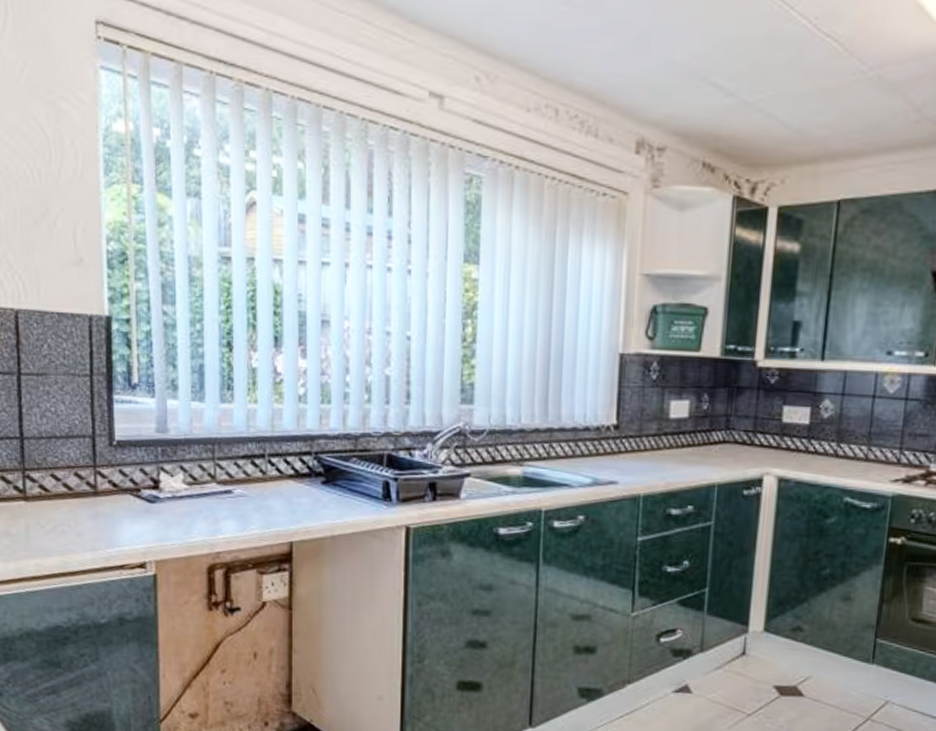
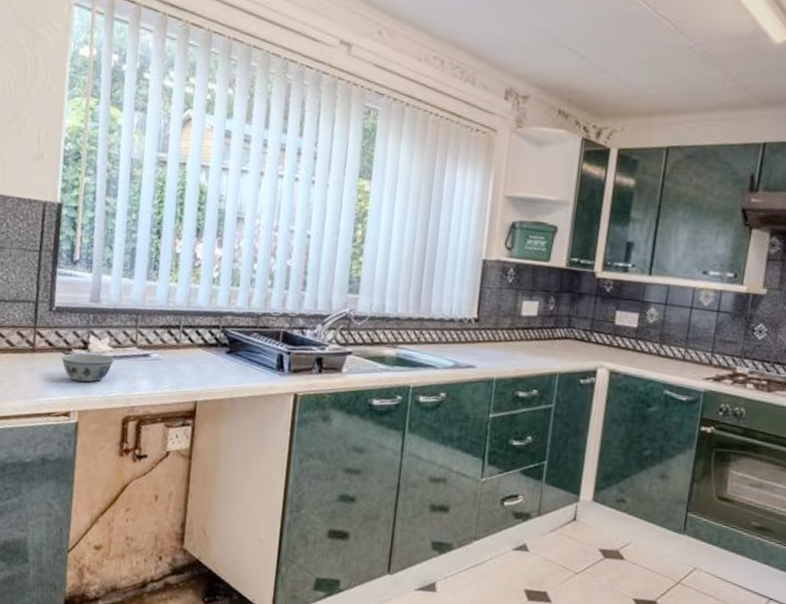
bowl: none [129,493,192,527] -> present [61,353,115,382]

